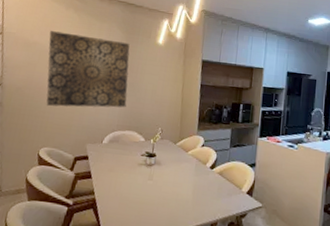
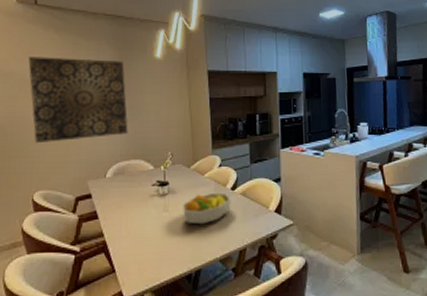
fruit bowl: none [165,168,209,196] -> present [182,192,231,225]

